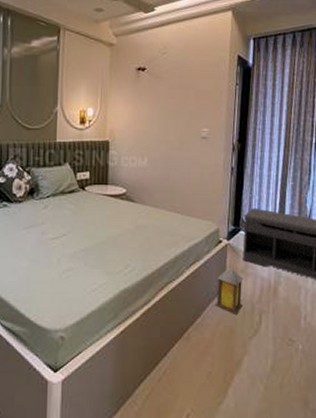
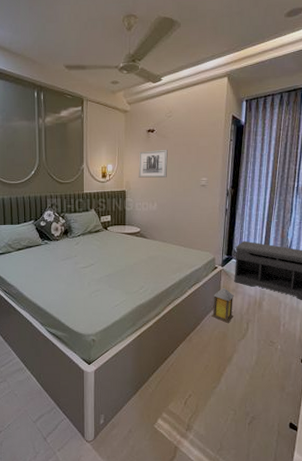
wall art: none [125,91,161,126] -> present [138,149,168,178]

